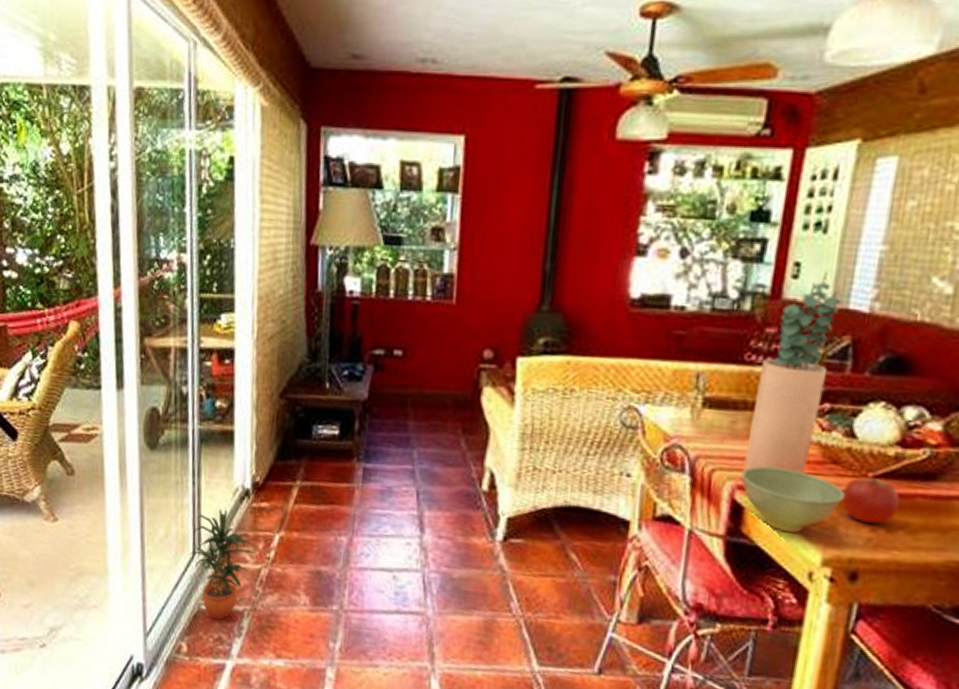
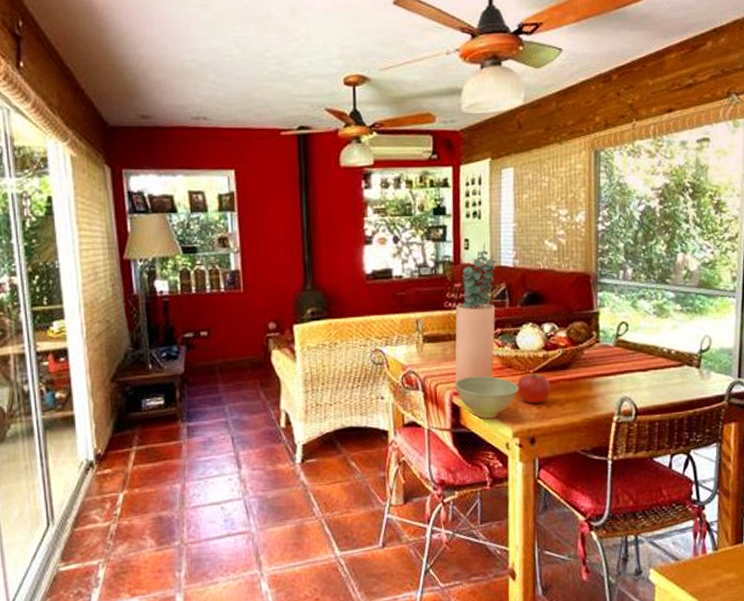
potted plant: present [190,510,254,620] -> none [44,482,102,577]

